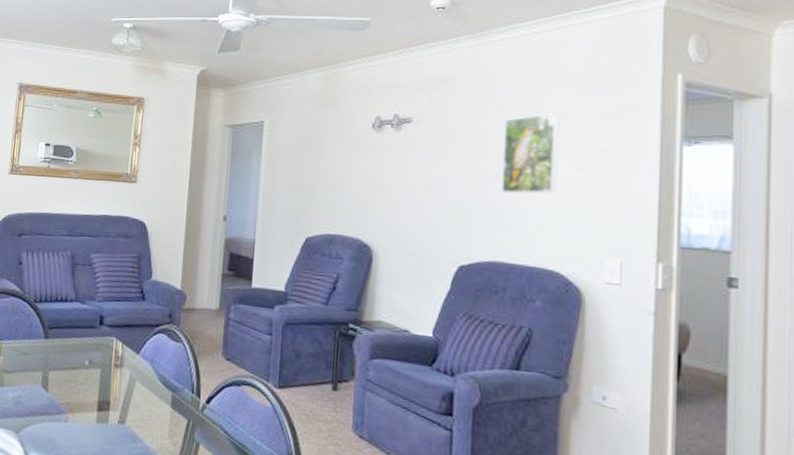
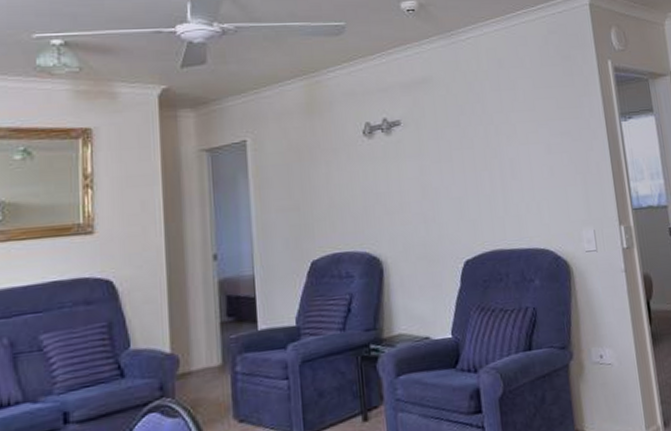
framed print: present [501,113,560,194] -> none [483,103,536,184]

